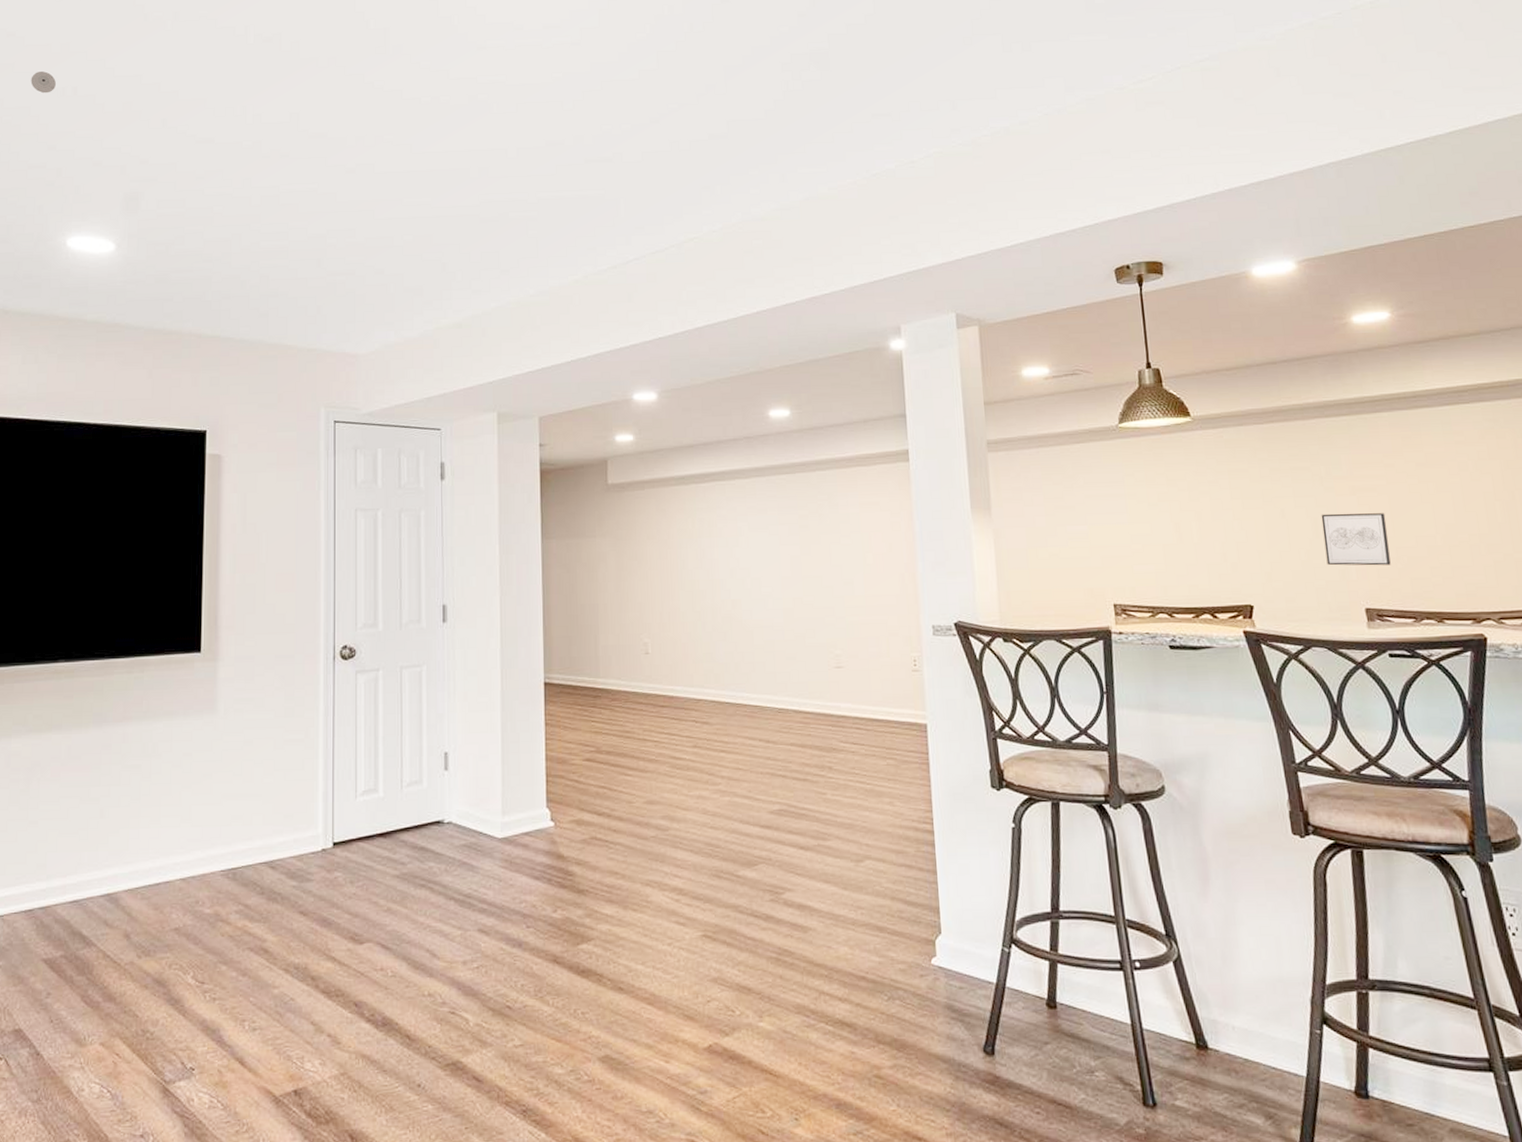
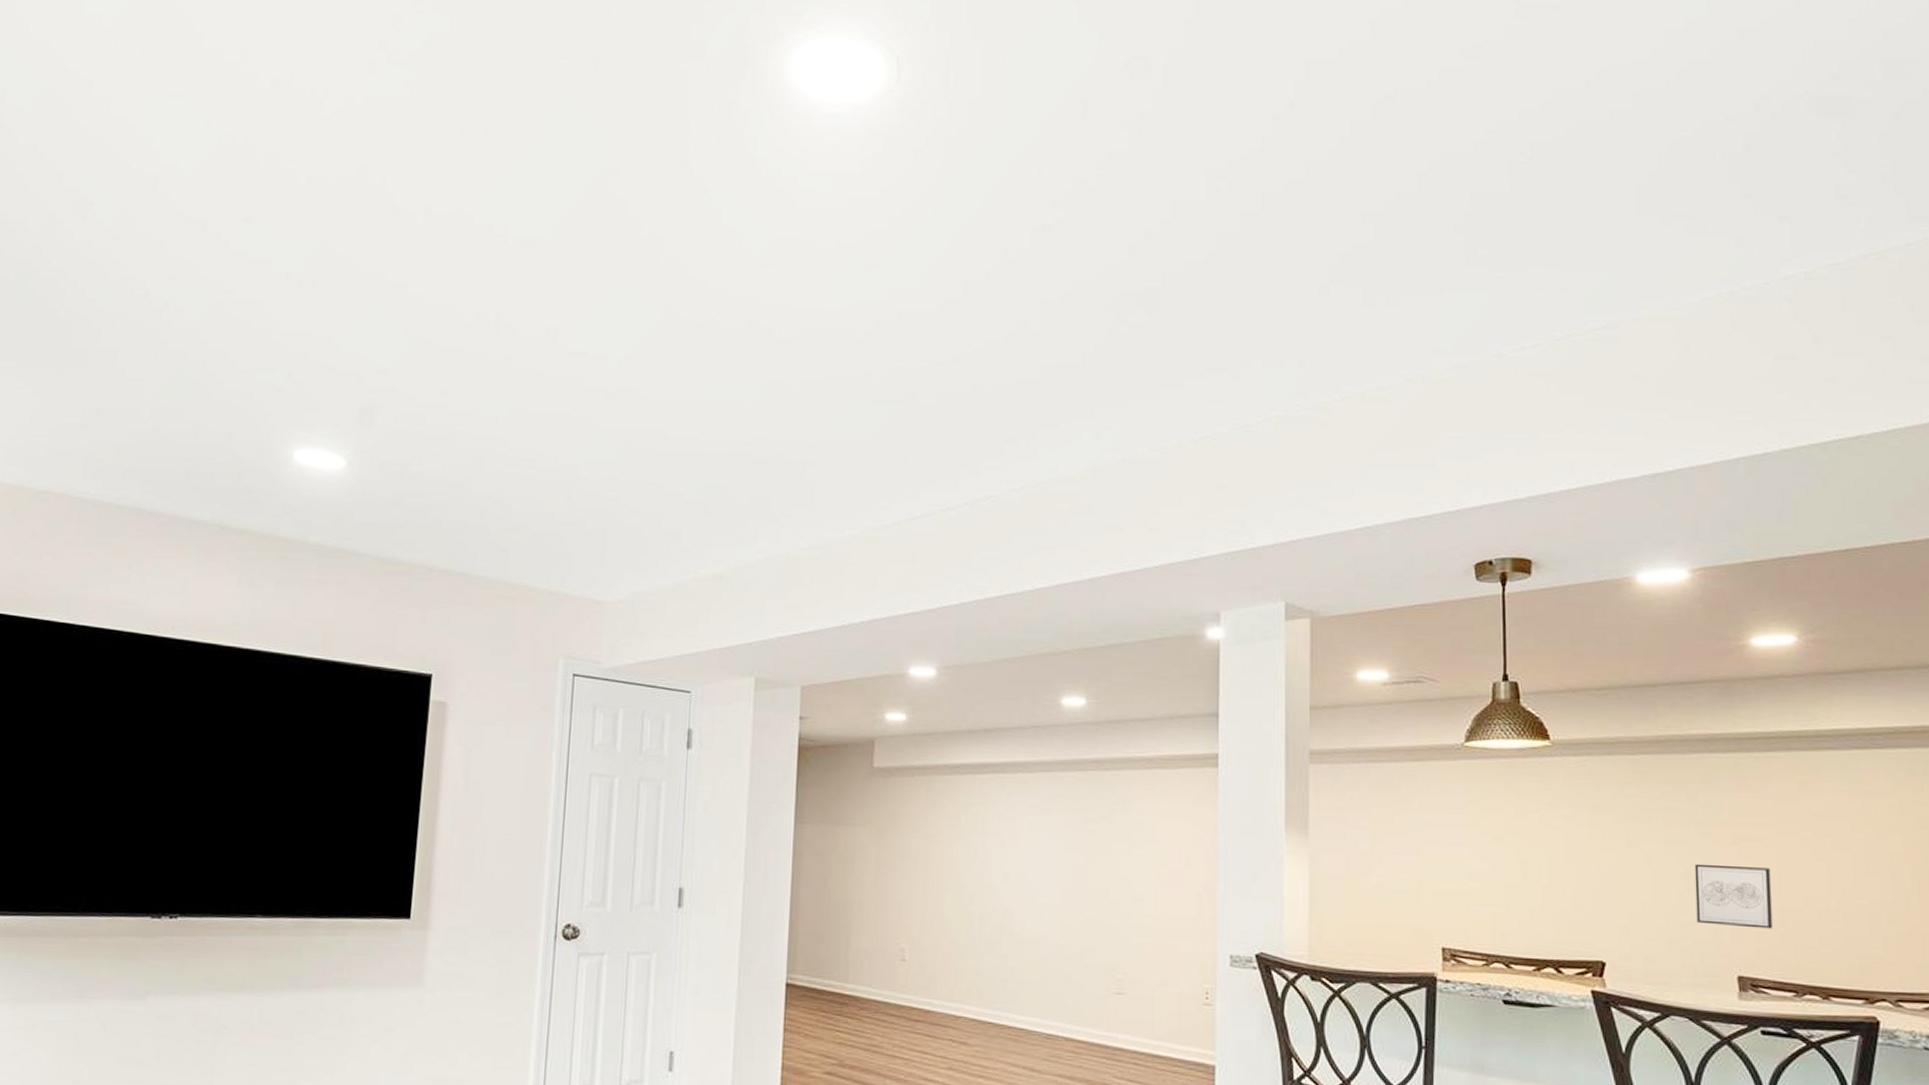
smoke detector: present [31,71,56,94] -> none [265,263,293,288]

